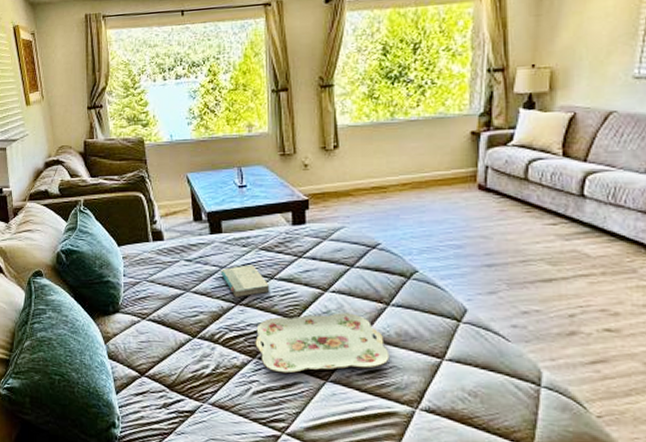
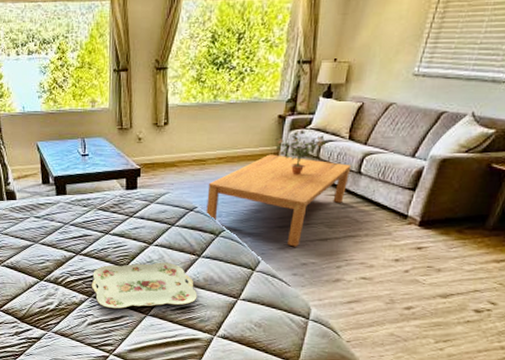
book: present [220,265,270,297] -> none [64,222,105,248]
coffee table: none [392,177,571,291] -> present [206,154,352,247]
potted plant: none [469,147,534,200] -> present [274,129,326,174]

